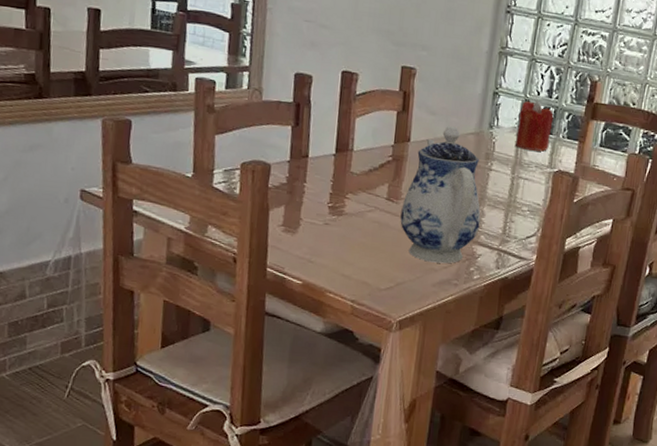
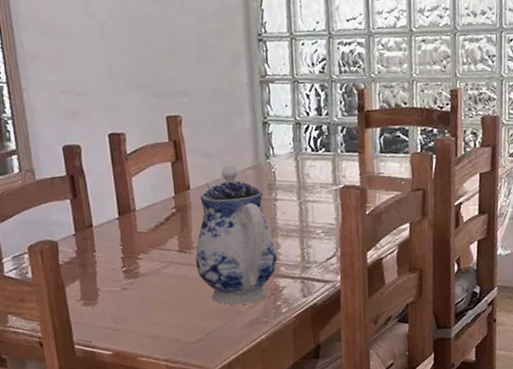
candle: present [515,100,554,152] -> none [292,121,330,173]

